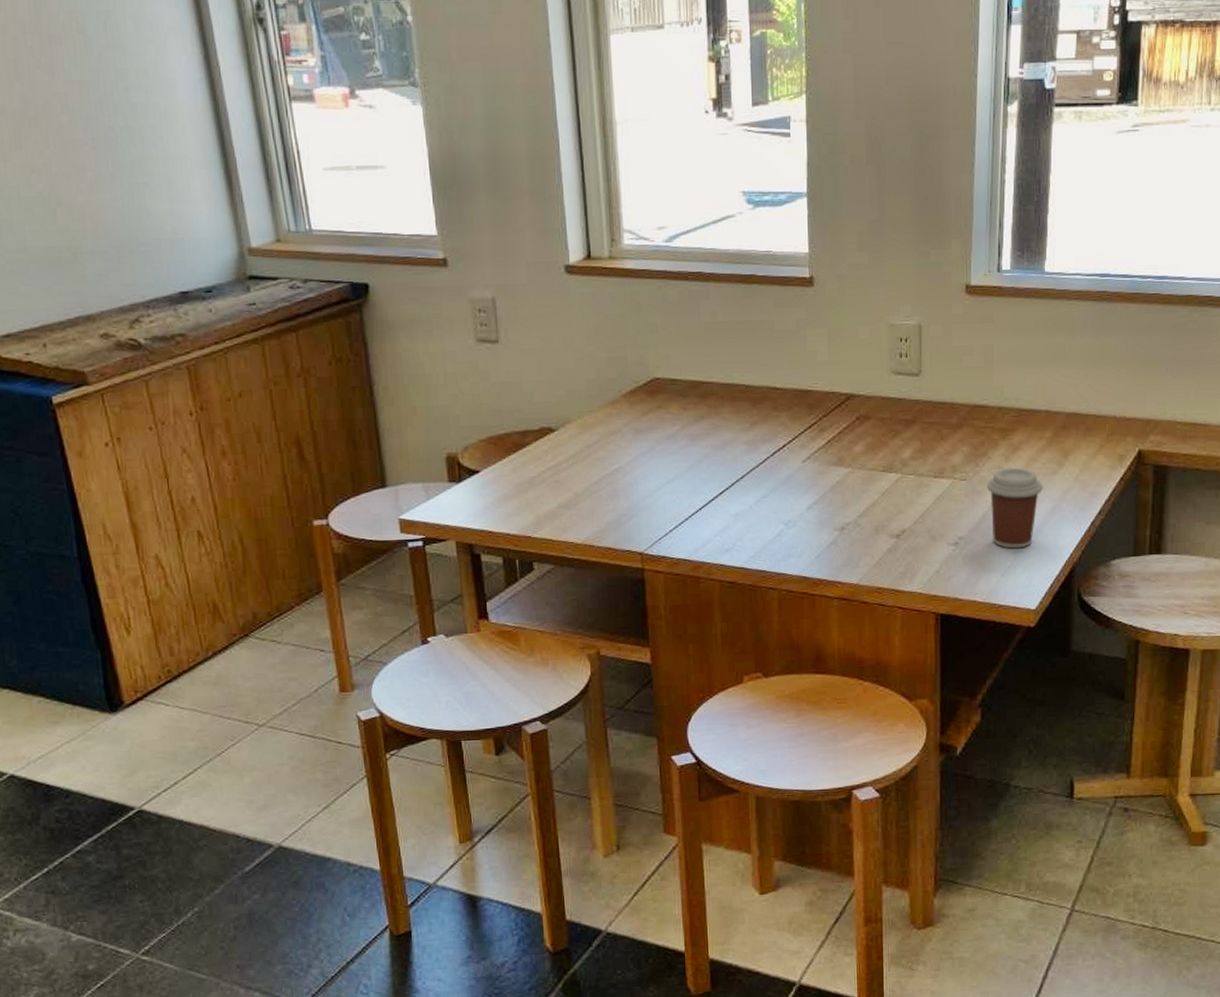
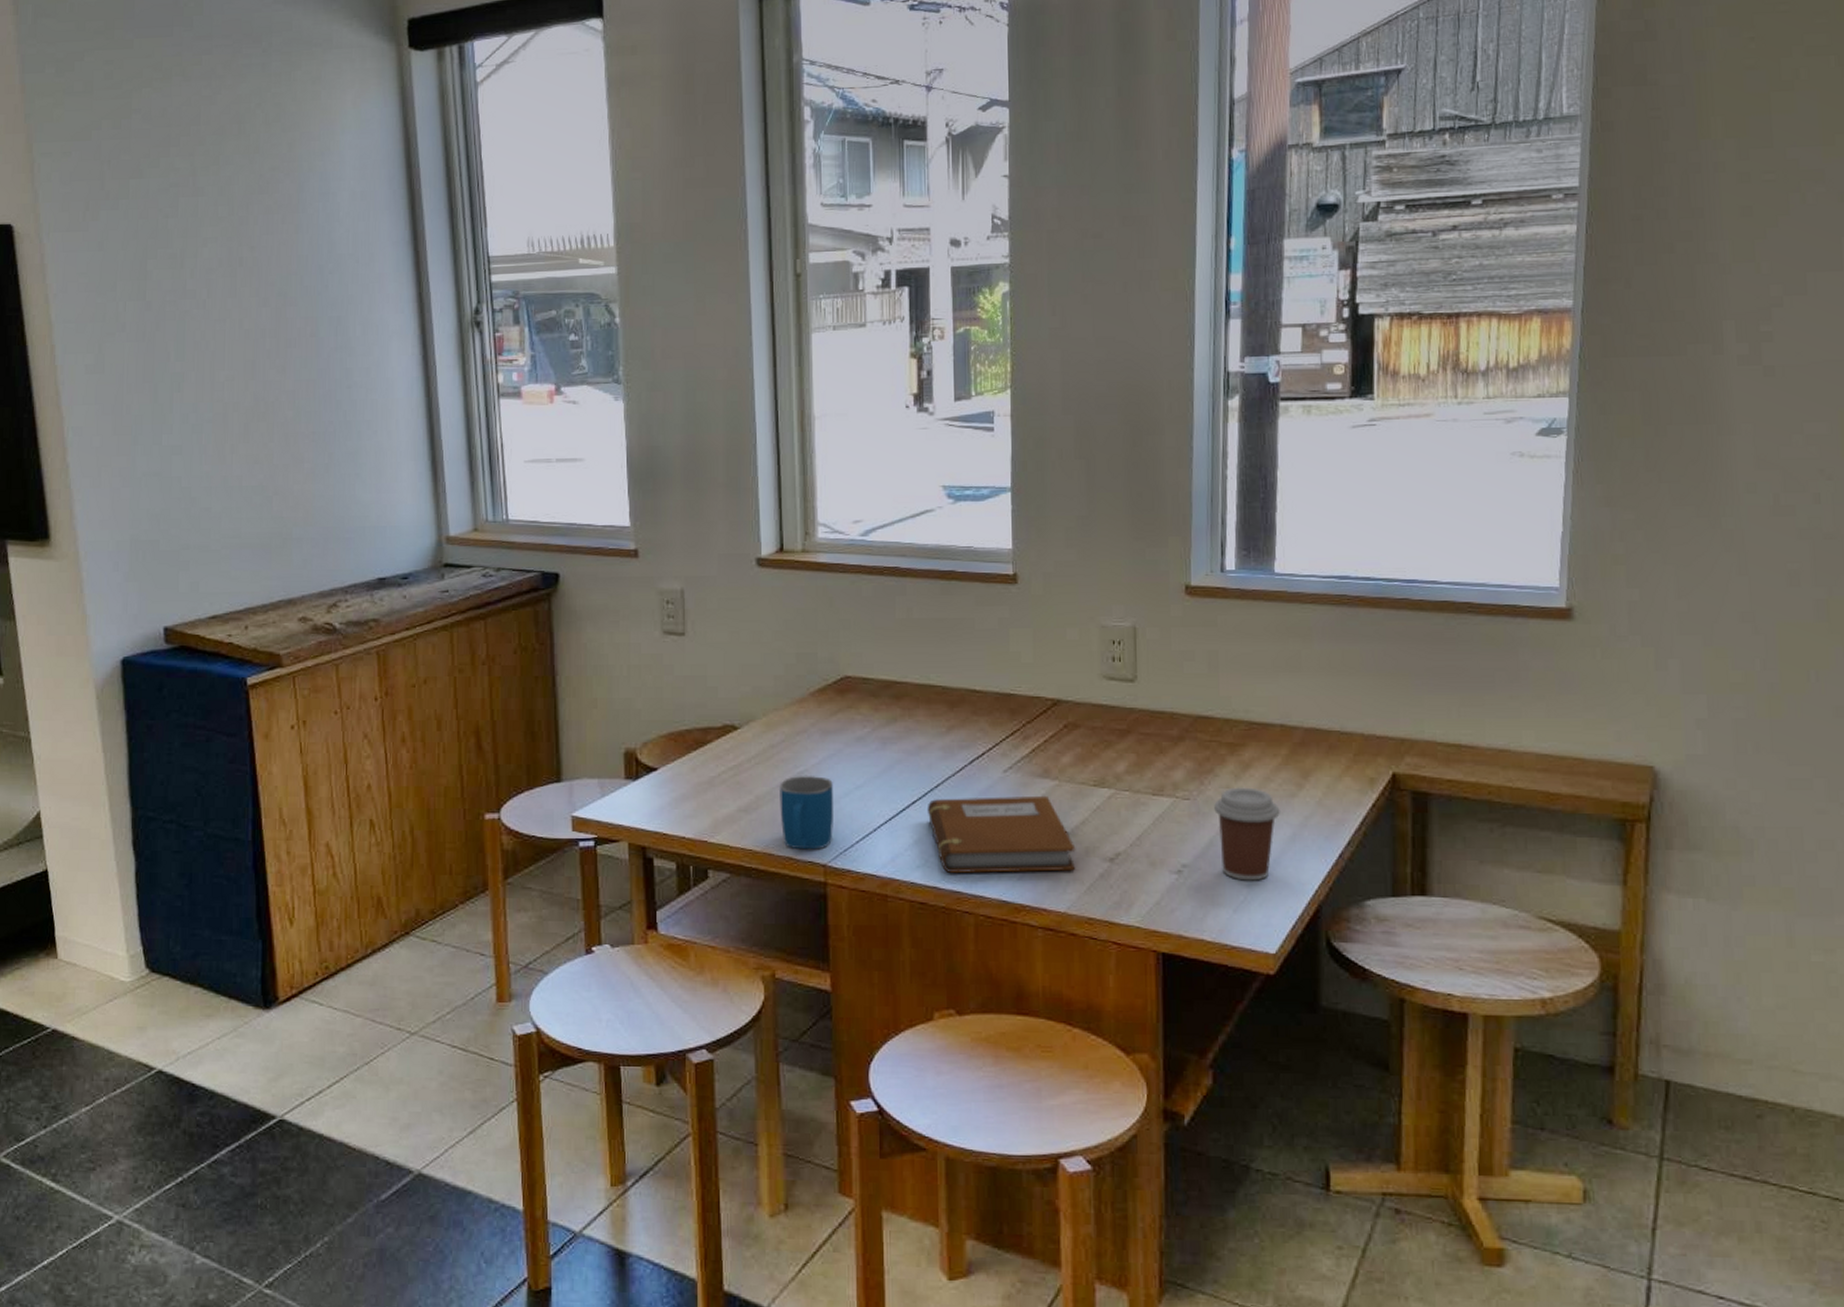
mug: none [597,472,648,540] -> present [780,776,833,850]
notebook: none [733,481,867,555] -> present [927,795,1076,874]

